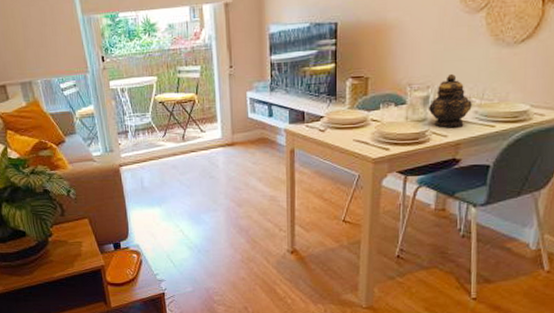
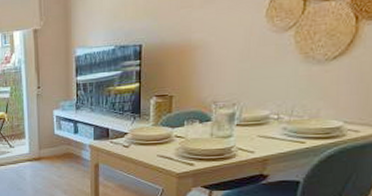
teapot: present [428,73,472,128] -> none [233,91,280,145]

